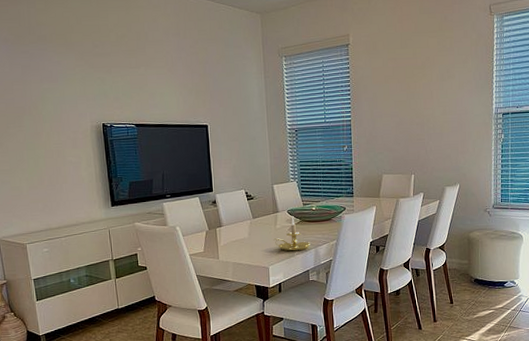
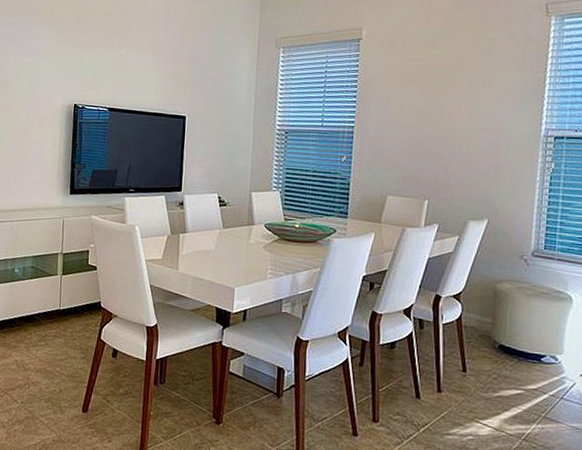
candle holder: present [273,216,311,252] -> none [243,231,288,274]

